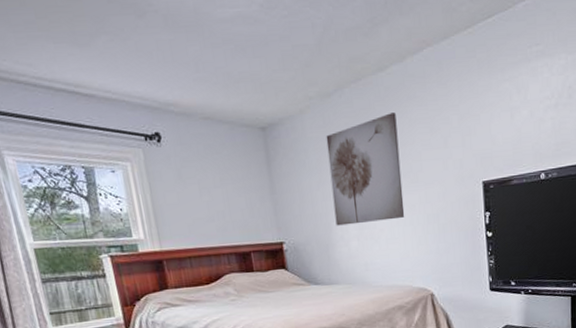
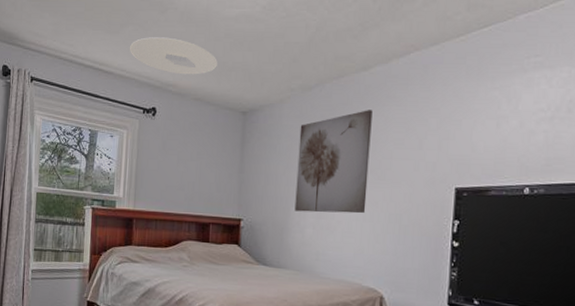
ceiling light: none [108,47,221,91] -> present [130,37,218,75]

